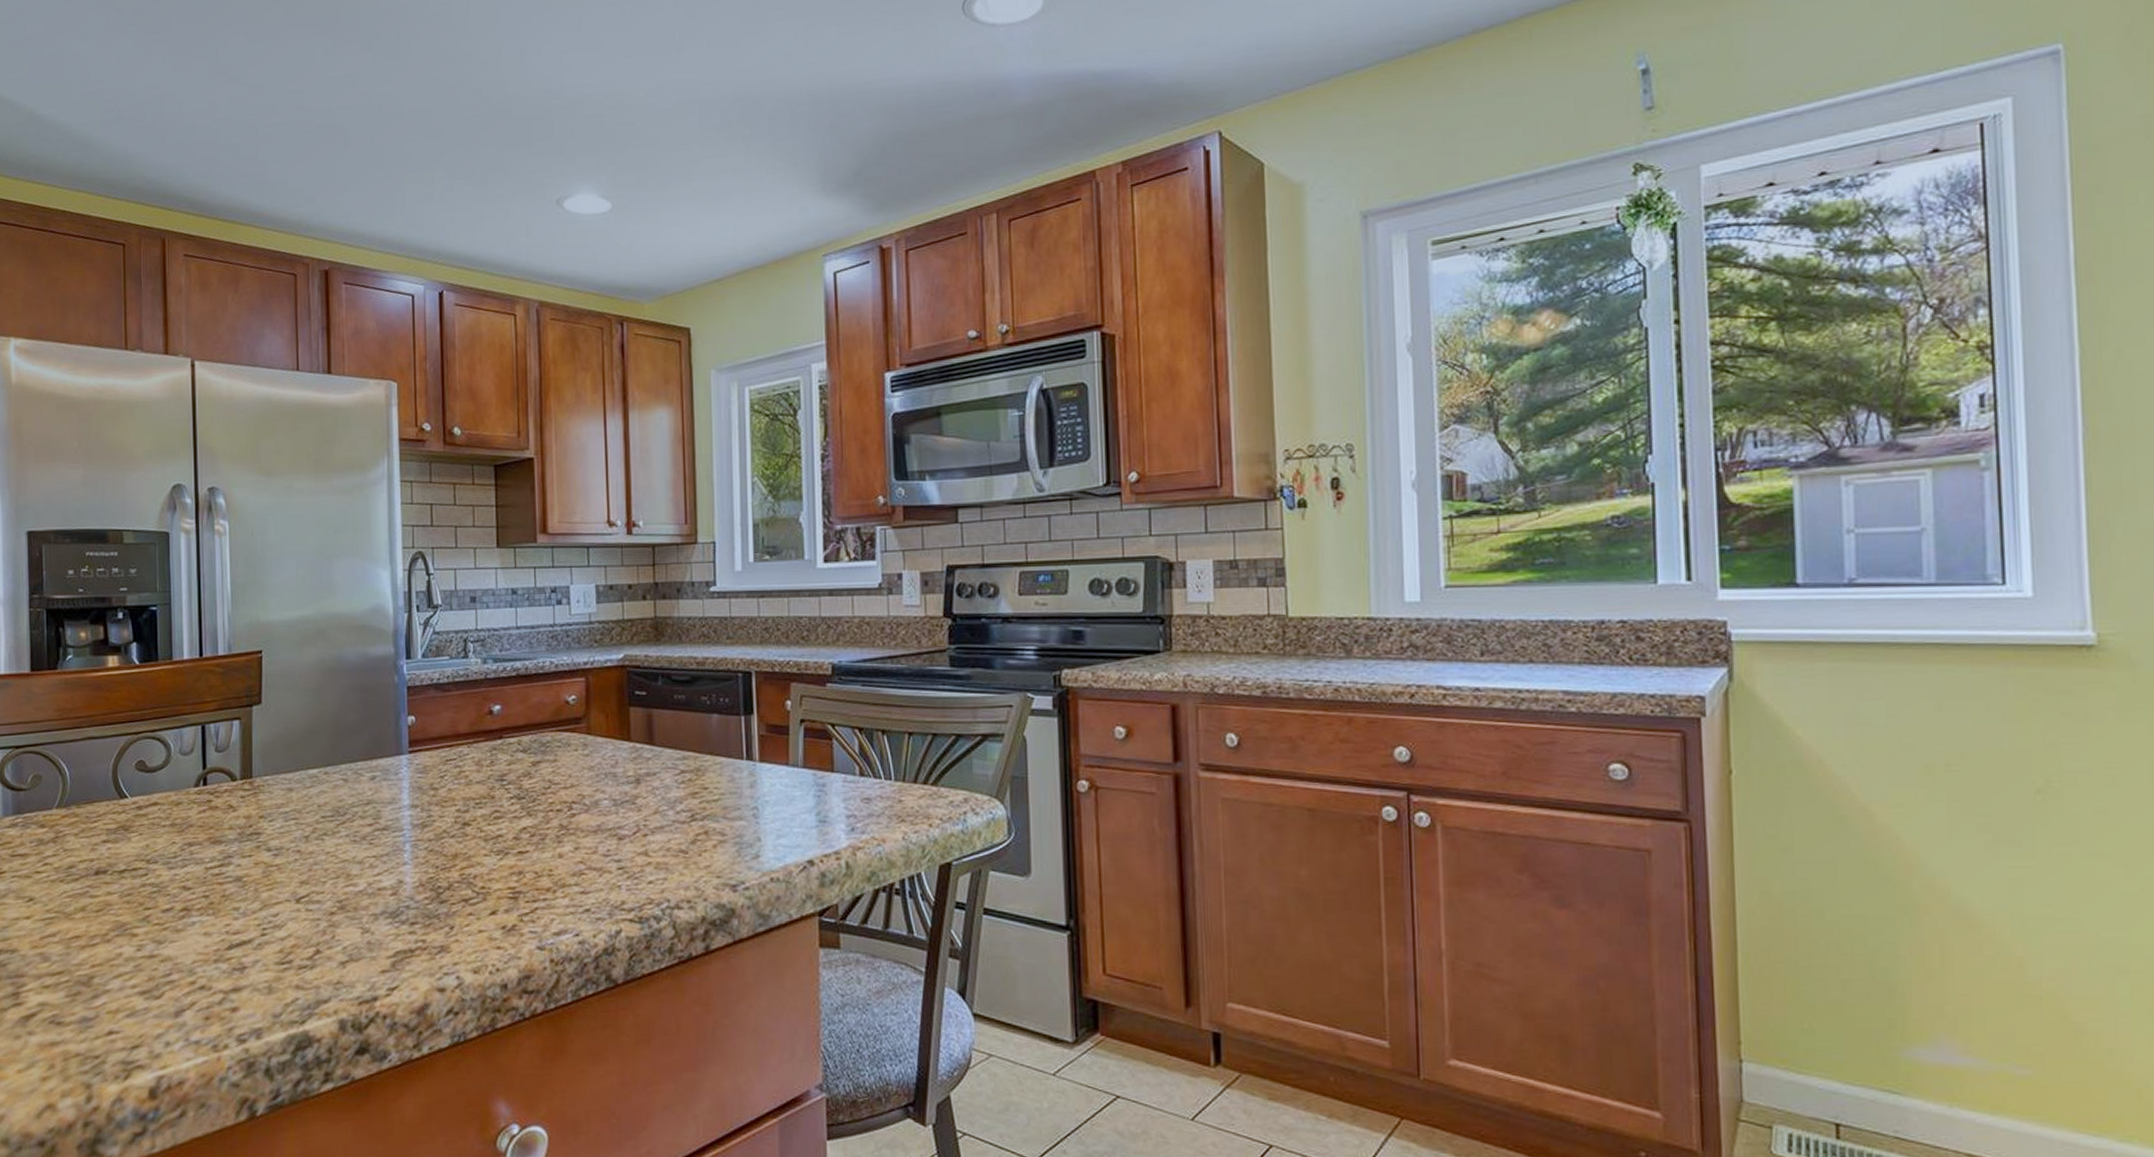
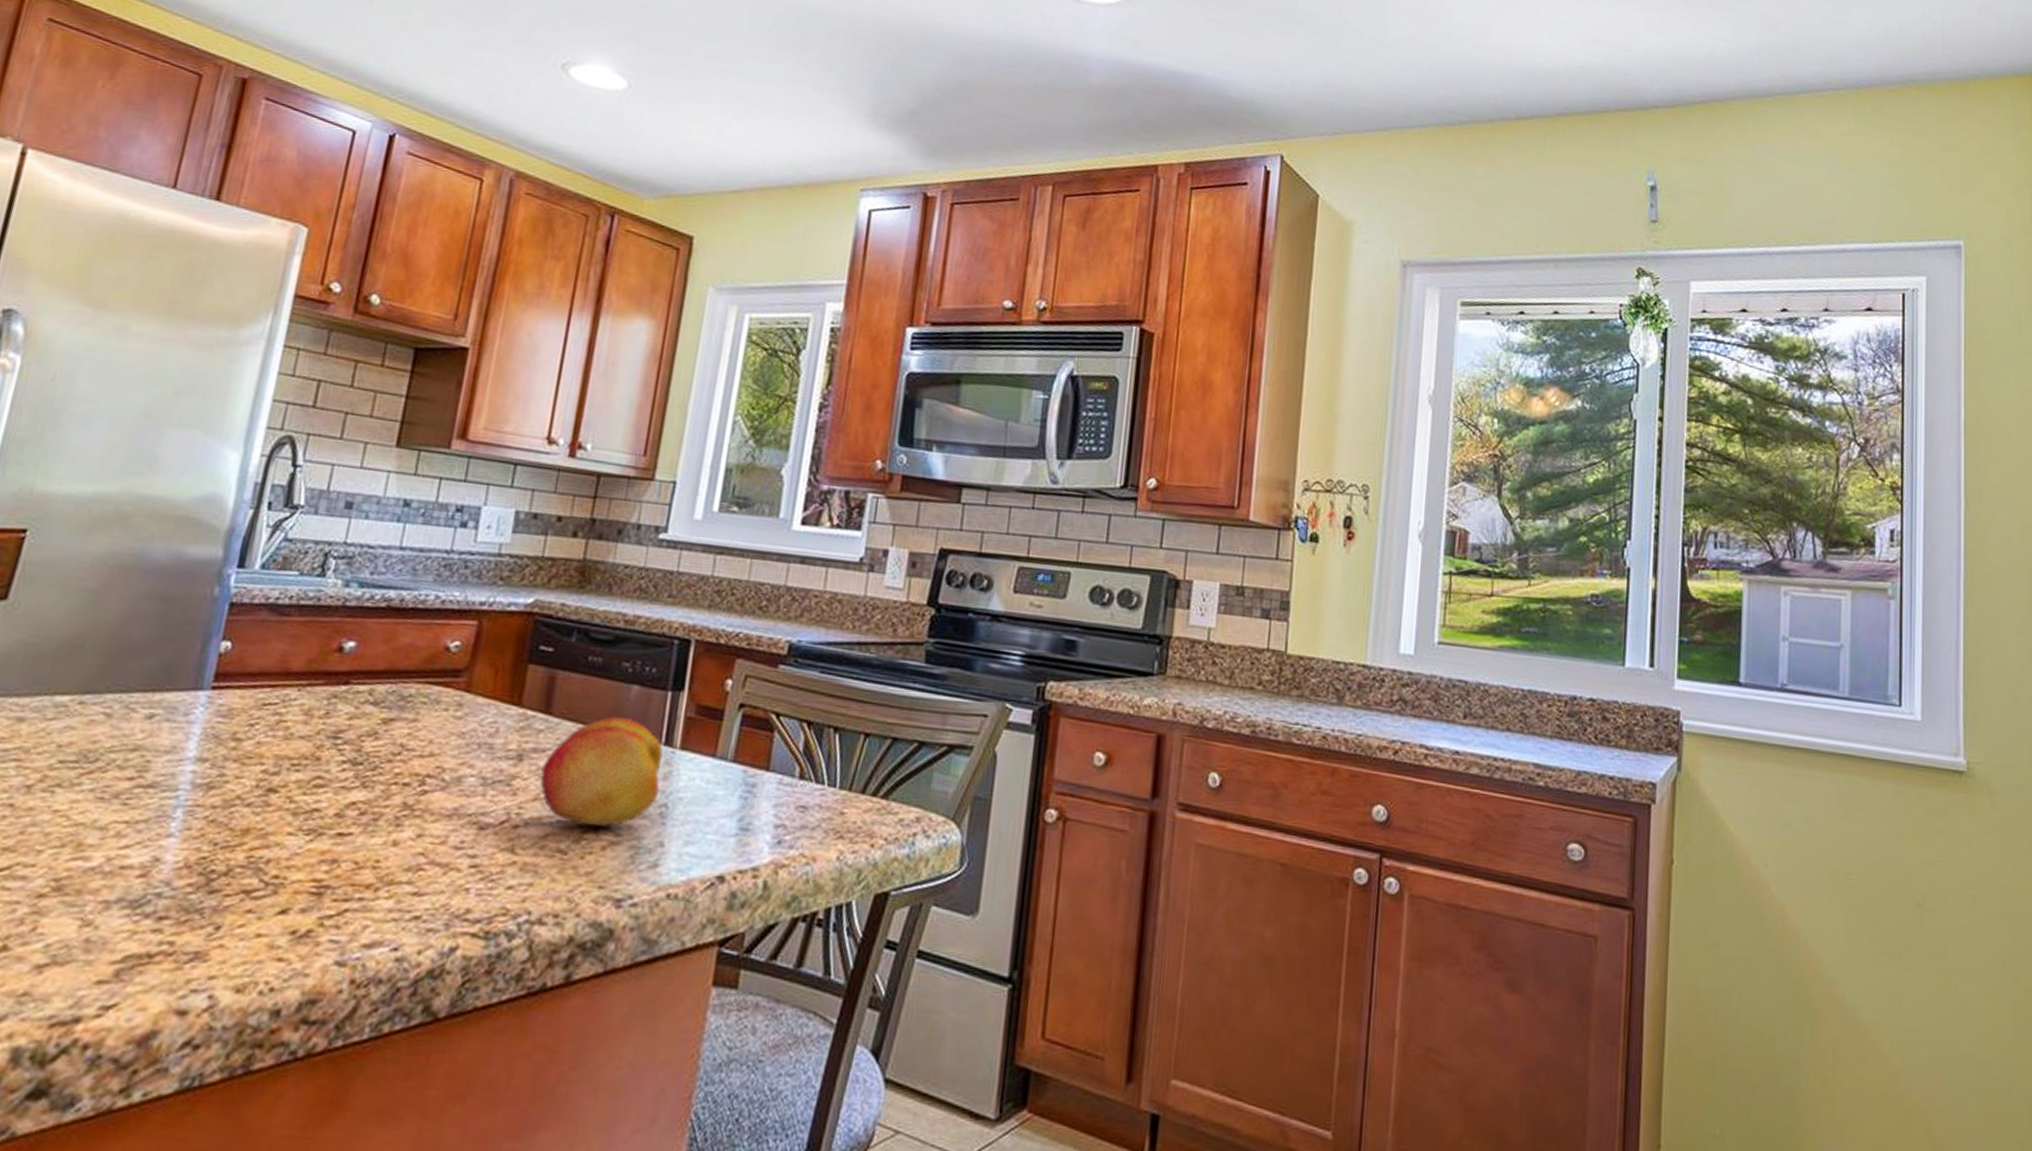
fruit: none [656,740,750,829] -> present [539,716,663,827]

